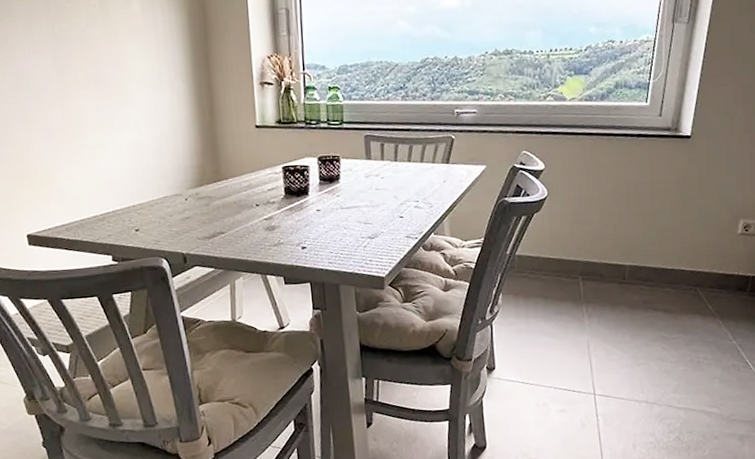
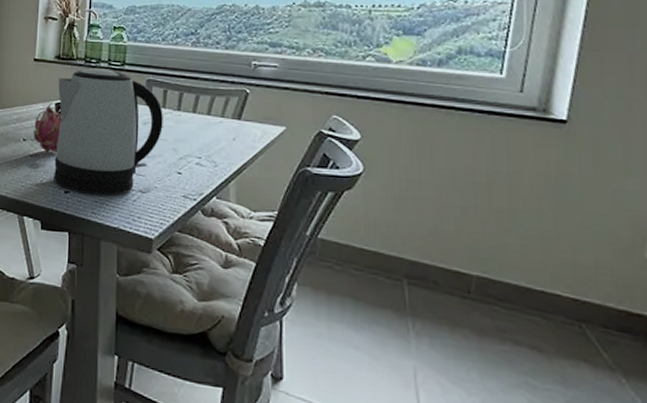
fruit: none [264,166,291,215] -> present [33,102,62,154]
kettle: none [282,128,384,247] -> present [54,68,163,195]

